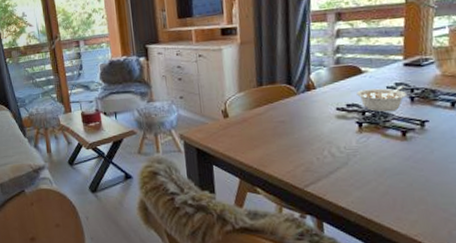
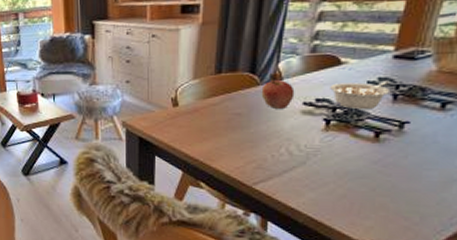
fruit: none [298,88,328,115] -> present [261,78,295,109]

